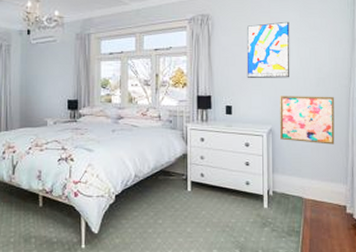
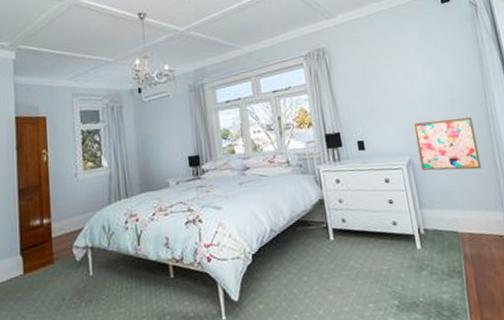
wall art: present [246,21,290,78] -> none [366,44,420,109]

